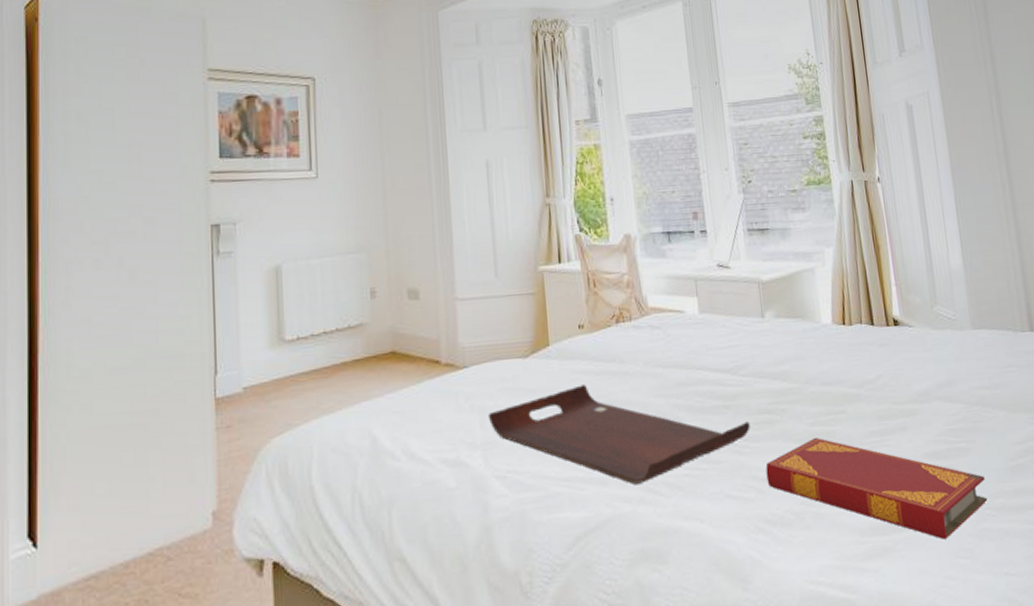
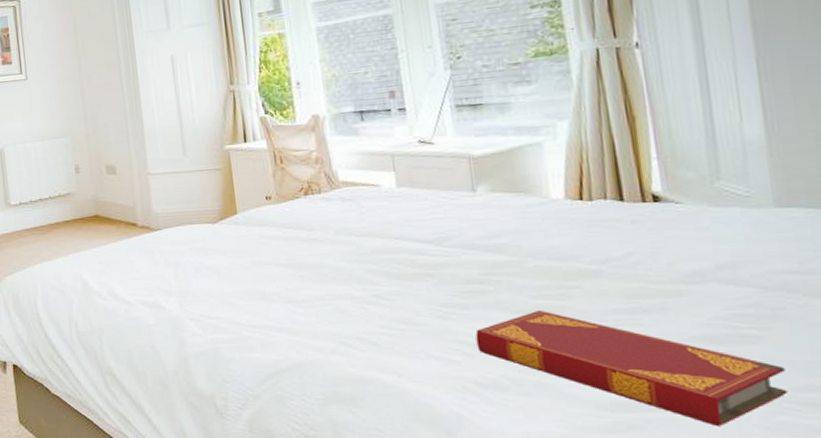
serving tray: present [487,384,750,484] -> none [181,248,457,336]

